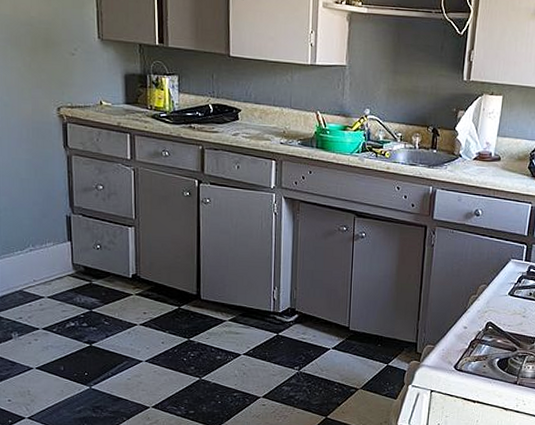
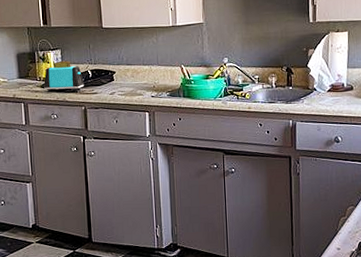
toaster: none [155,89,204,128] -> present [44,60,85,93]

